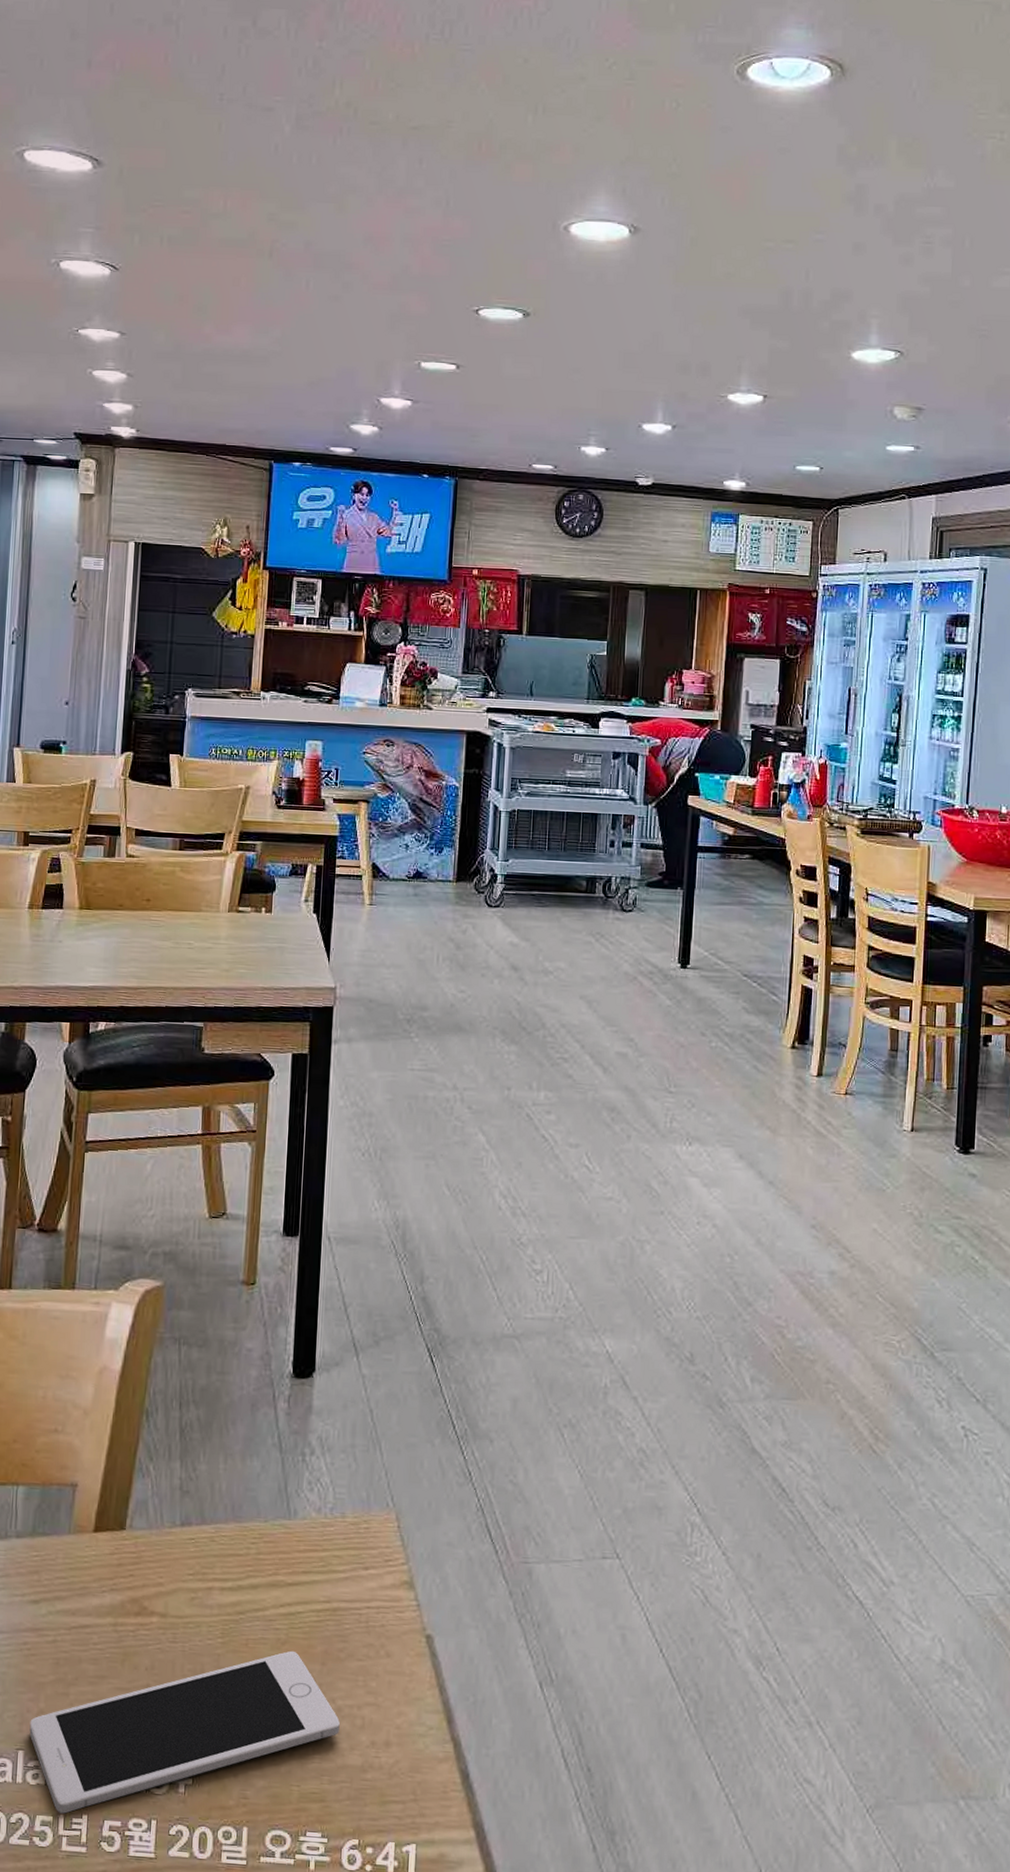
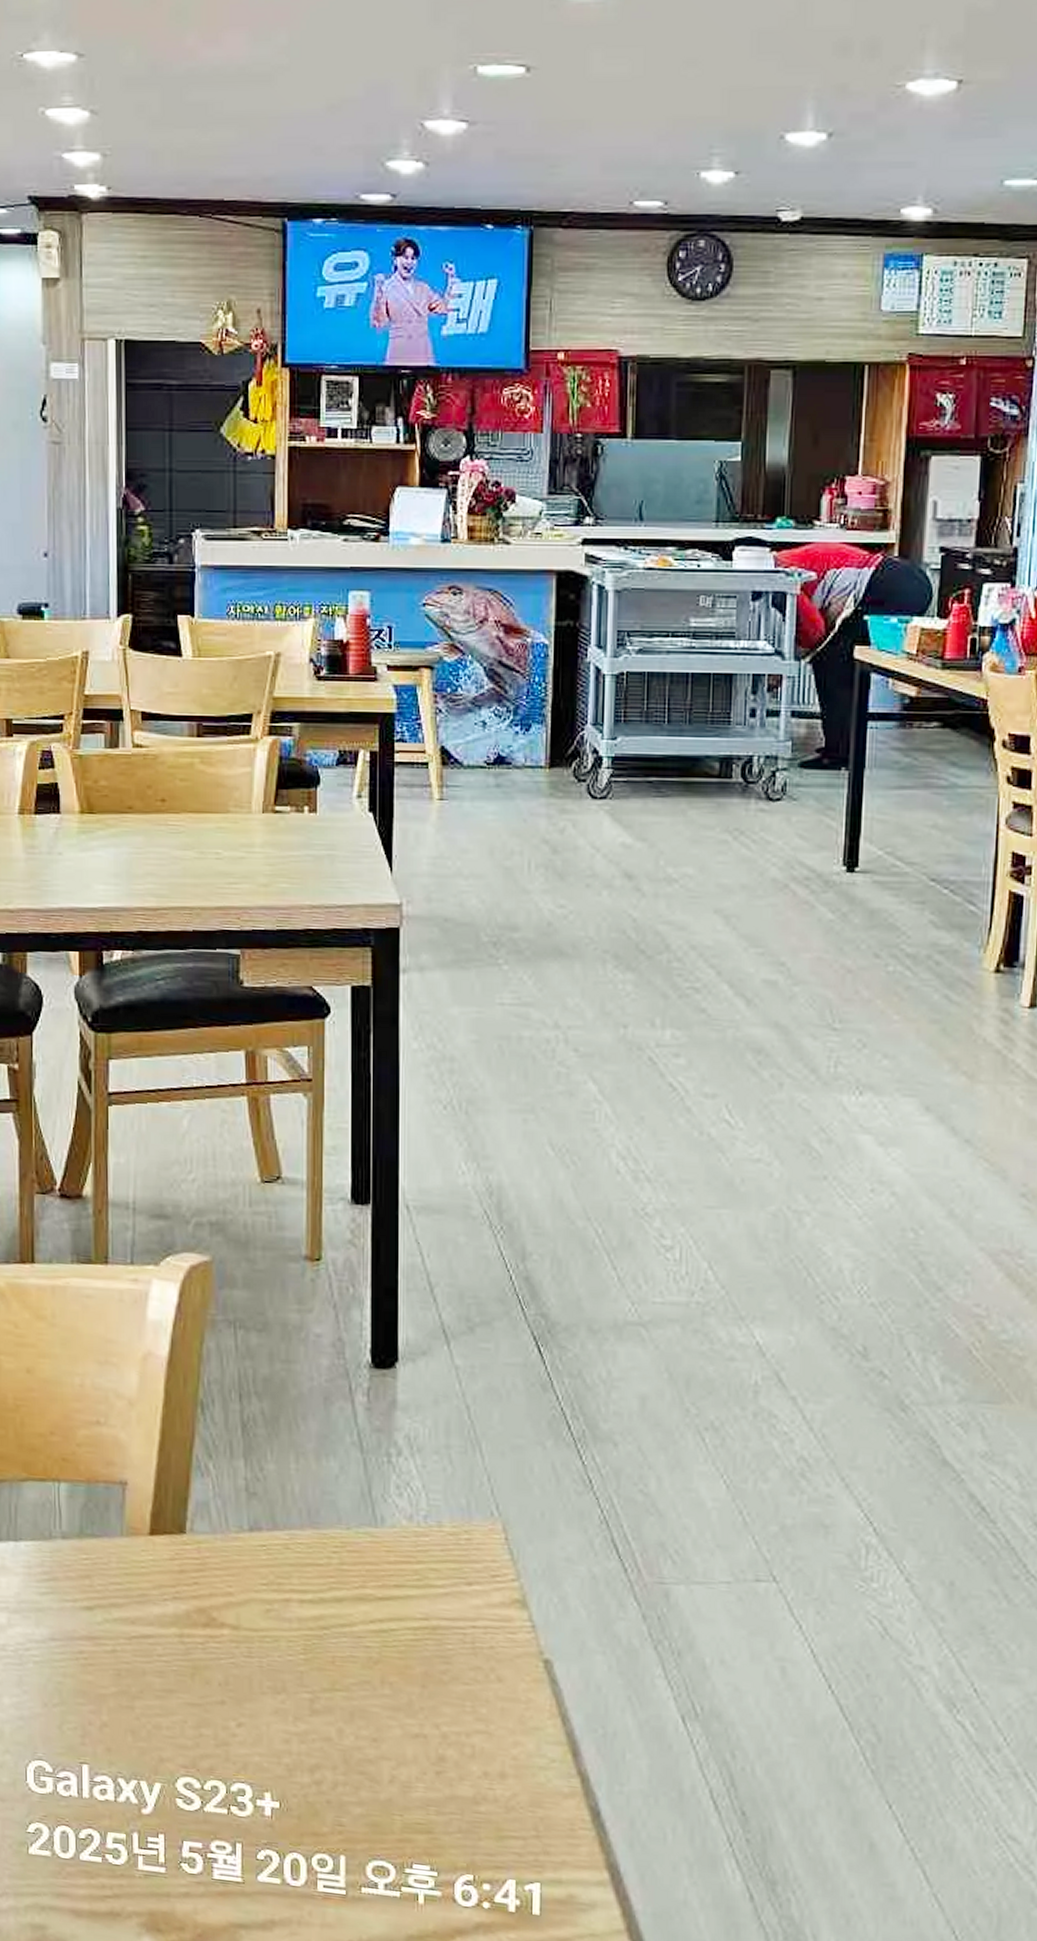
cell phone: present [29,1650,340,1814] -> none [93,1670,446,1832]

